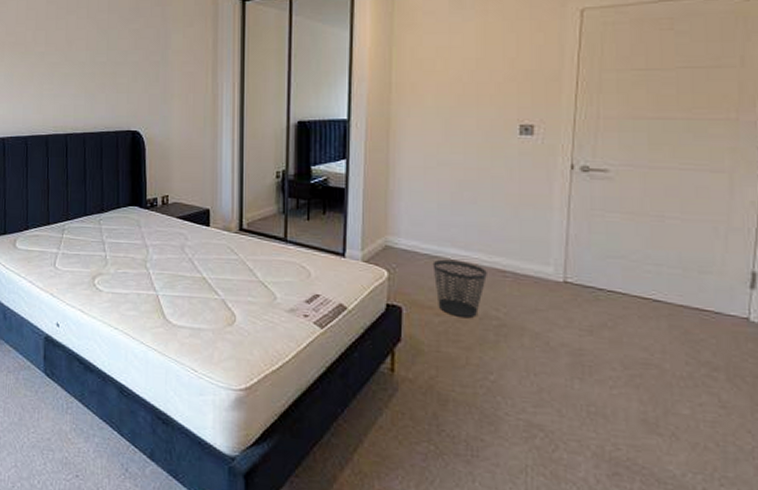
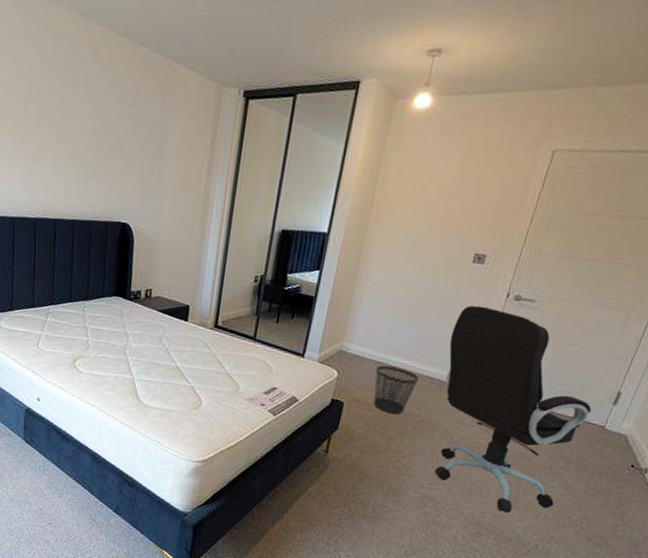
office chair: none [515,181,724,443] -> present [434,305,592,513]

